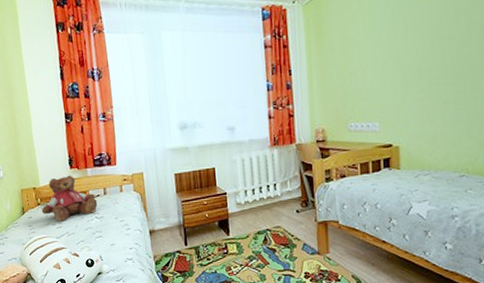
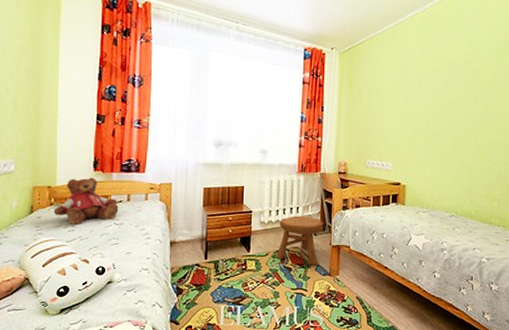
stool: none [257,192,306,245] -> present [275,215,324,265]

